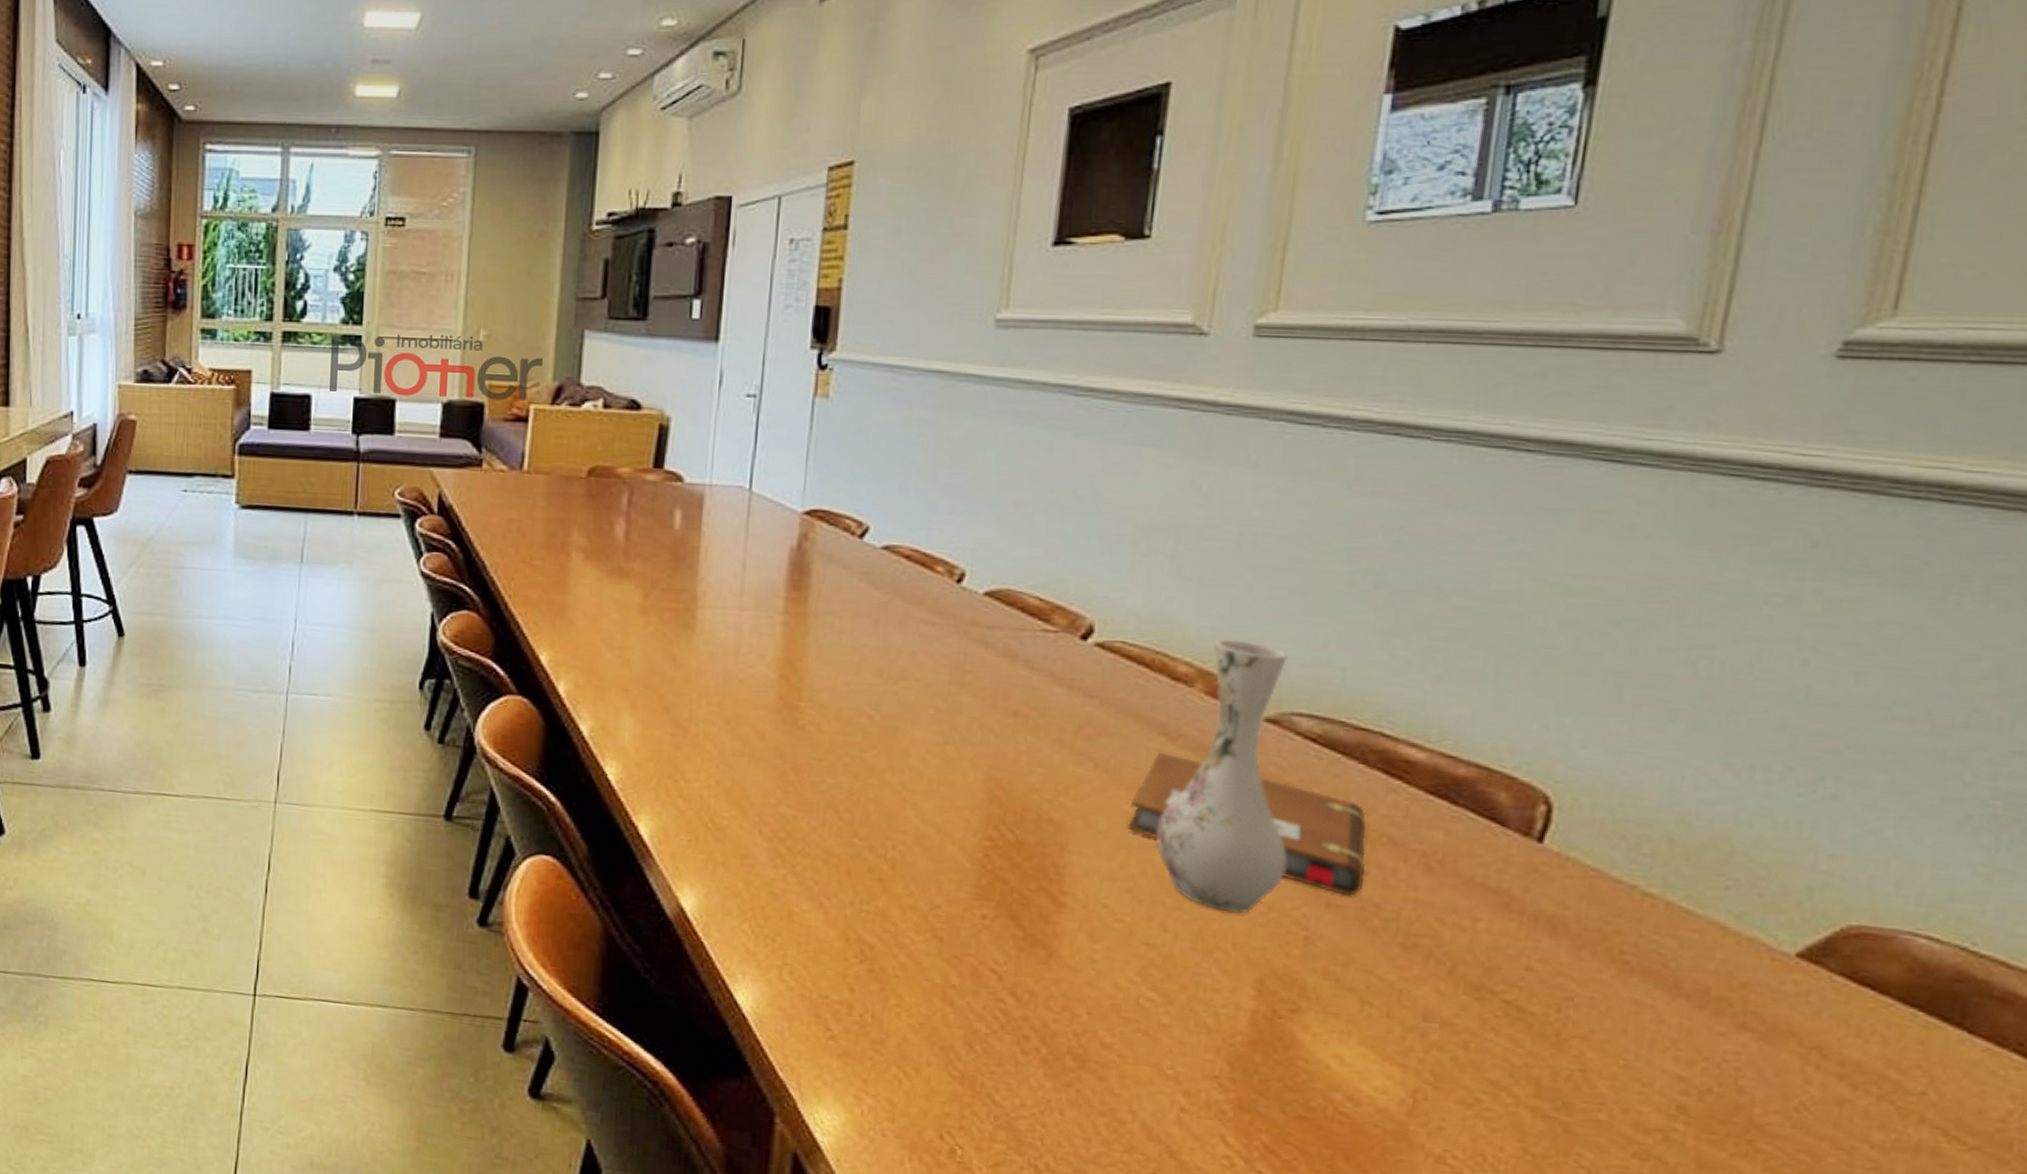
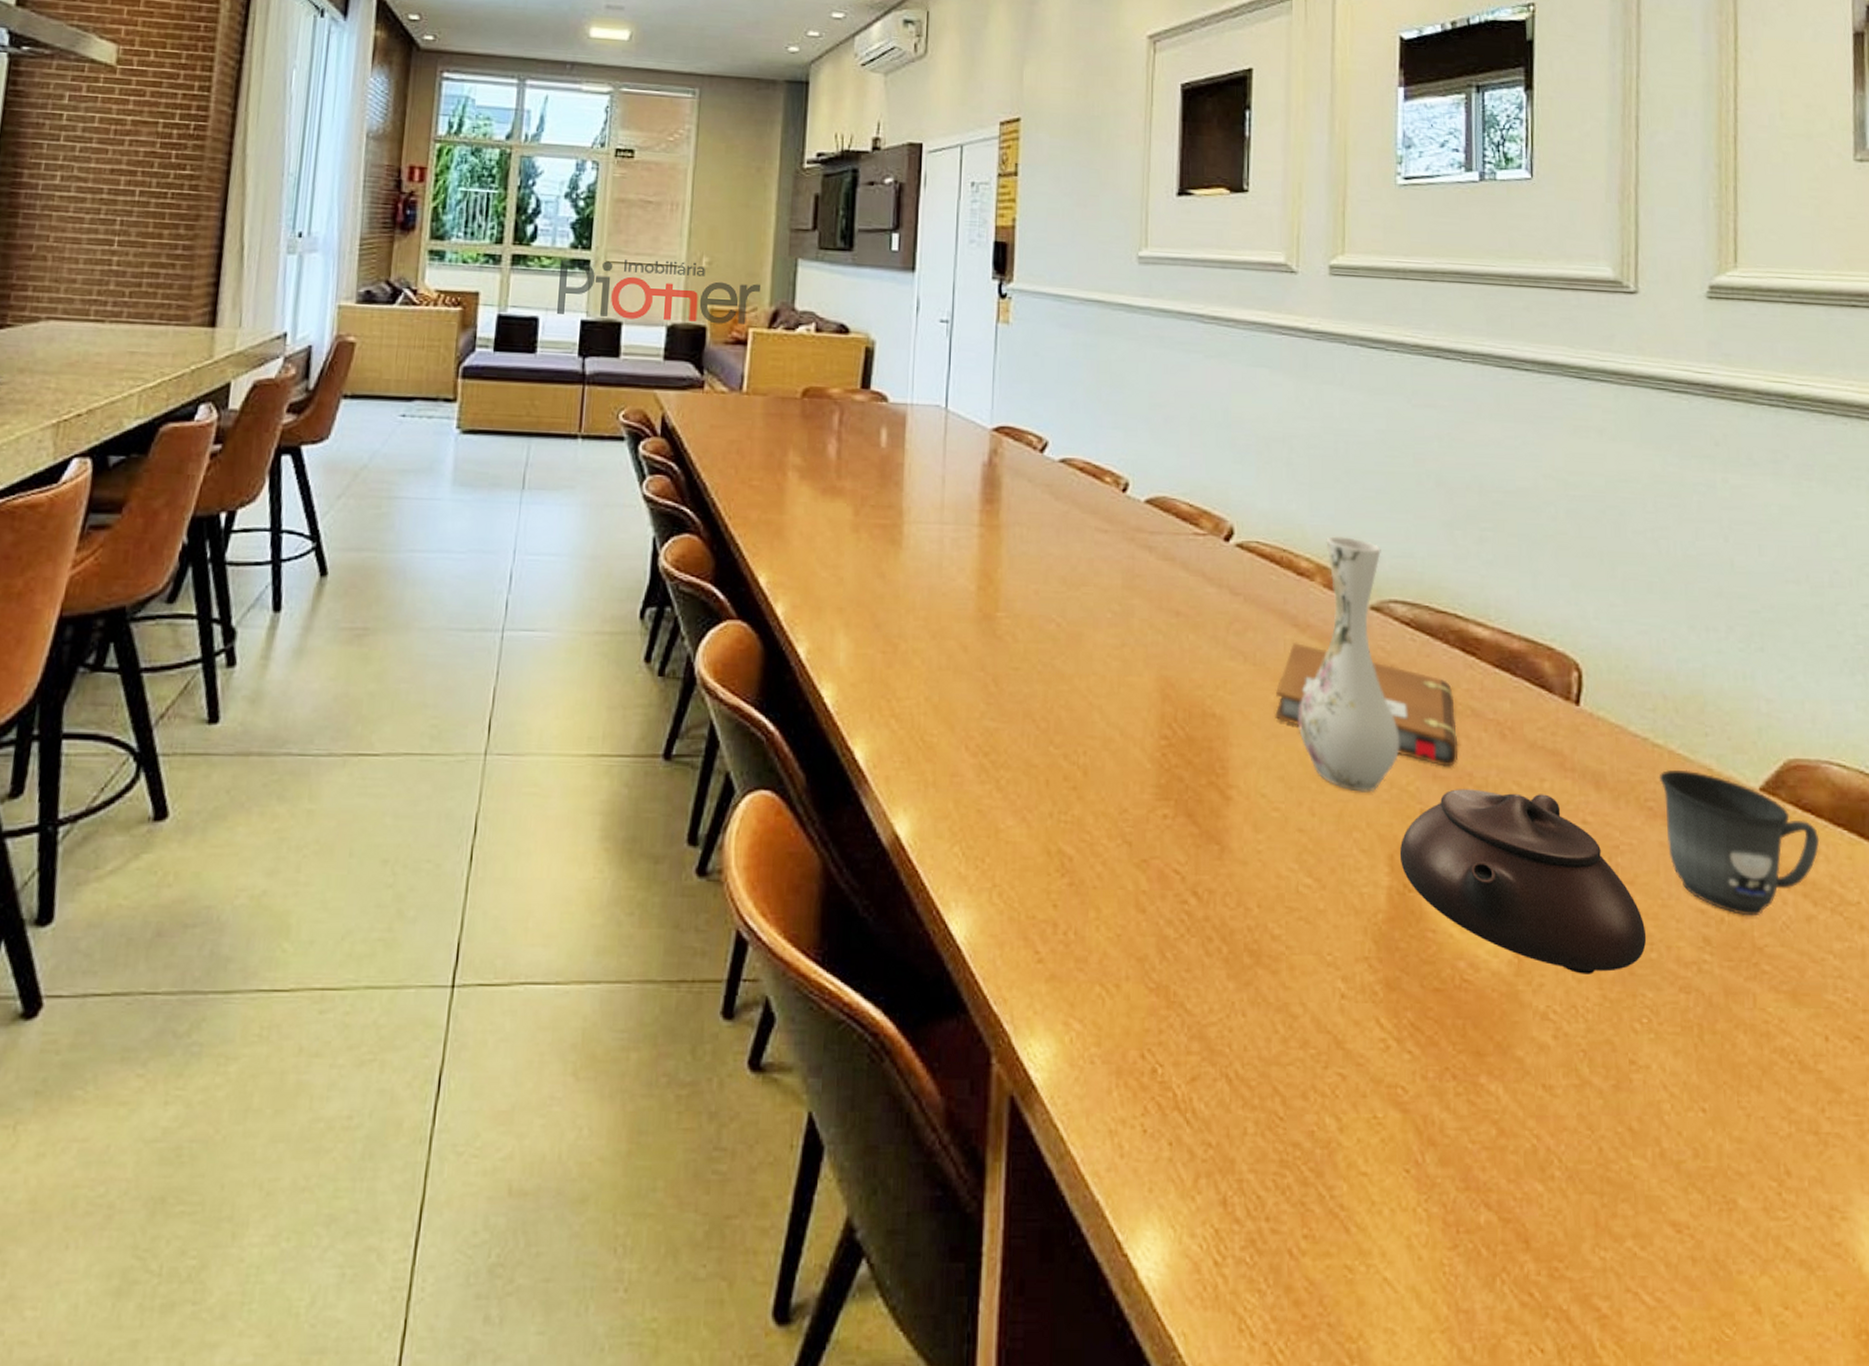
teapot: none [1271,919,1596,1126] -> present [1399,789,1647,974]
mug: none [1644,923,1878,1092] -> present [1659,769,1820,917]

